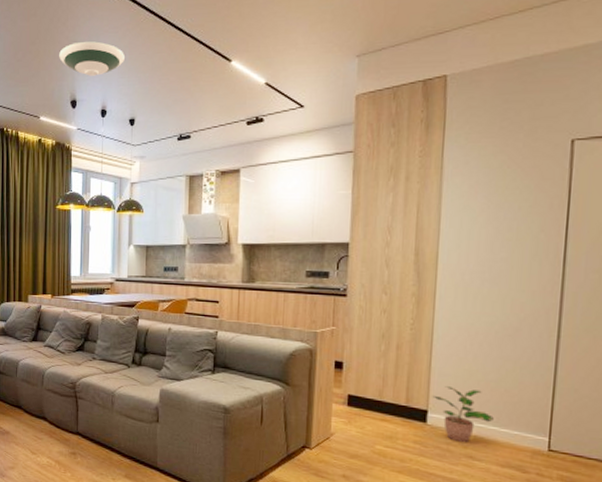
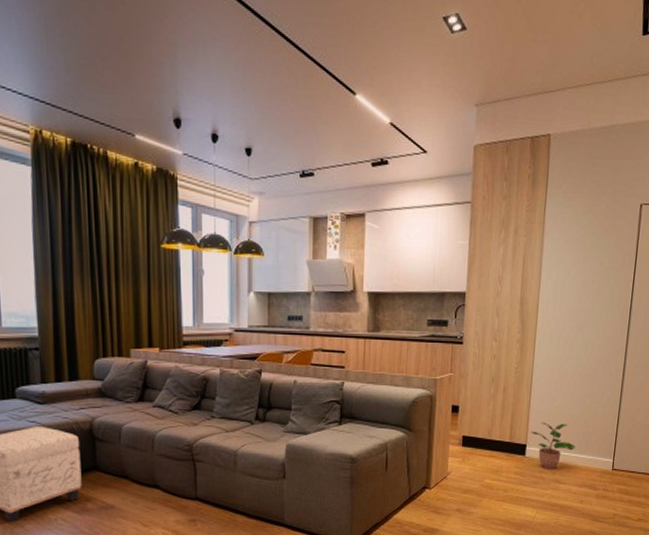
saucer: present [59,41,125,76] -> none [156,47,238,92]

